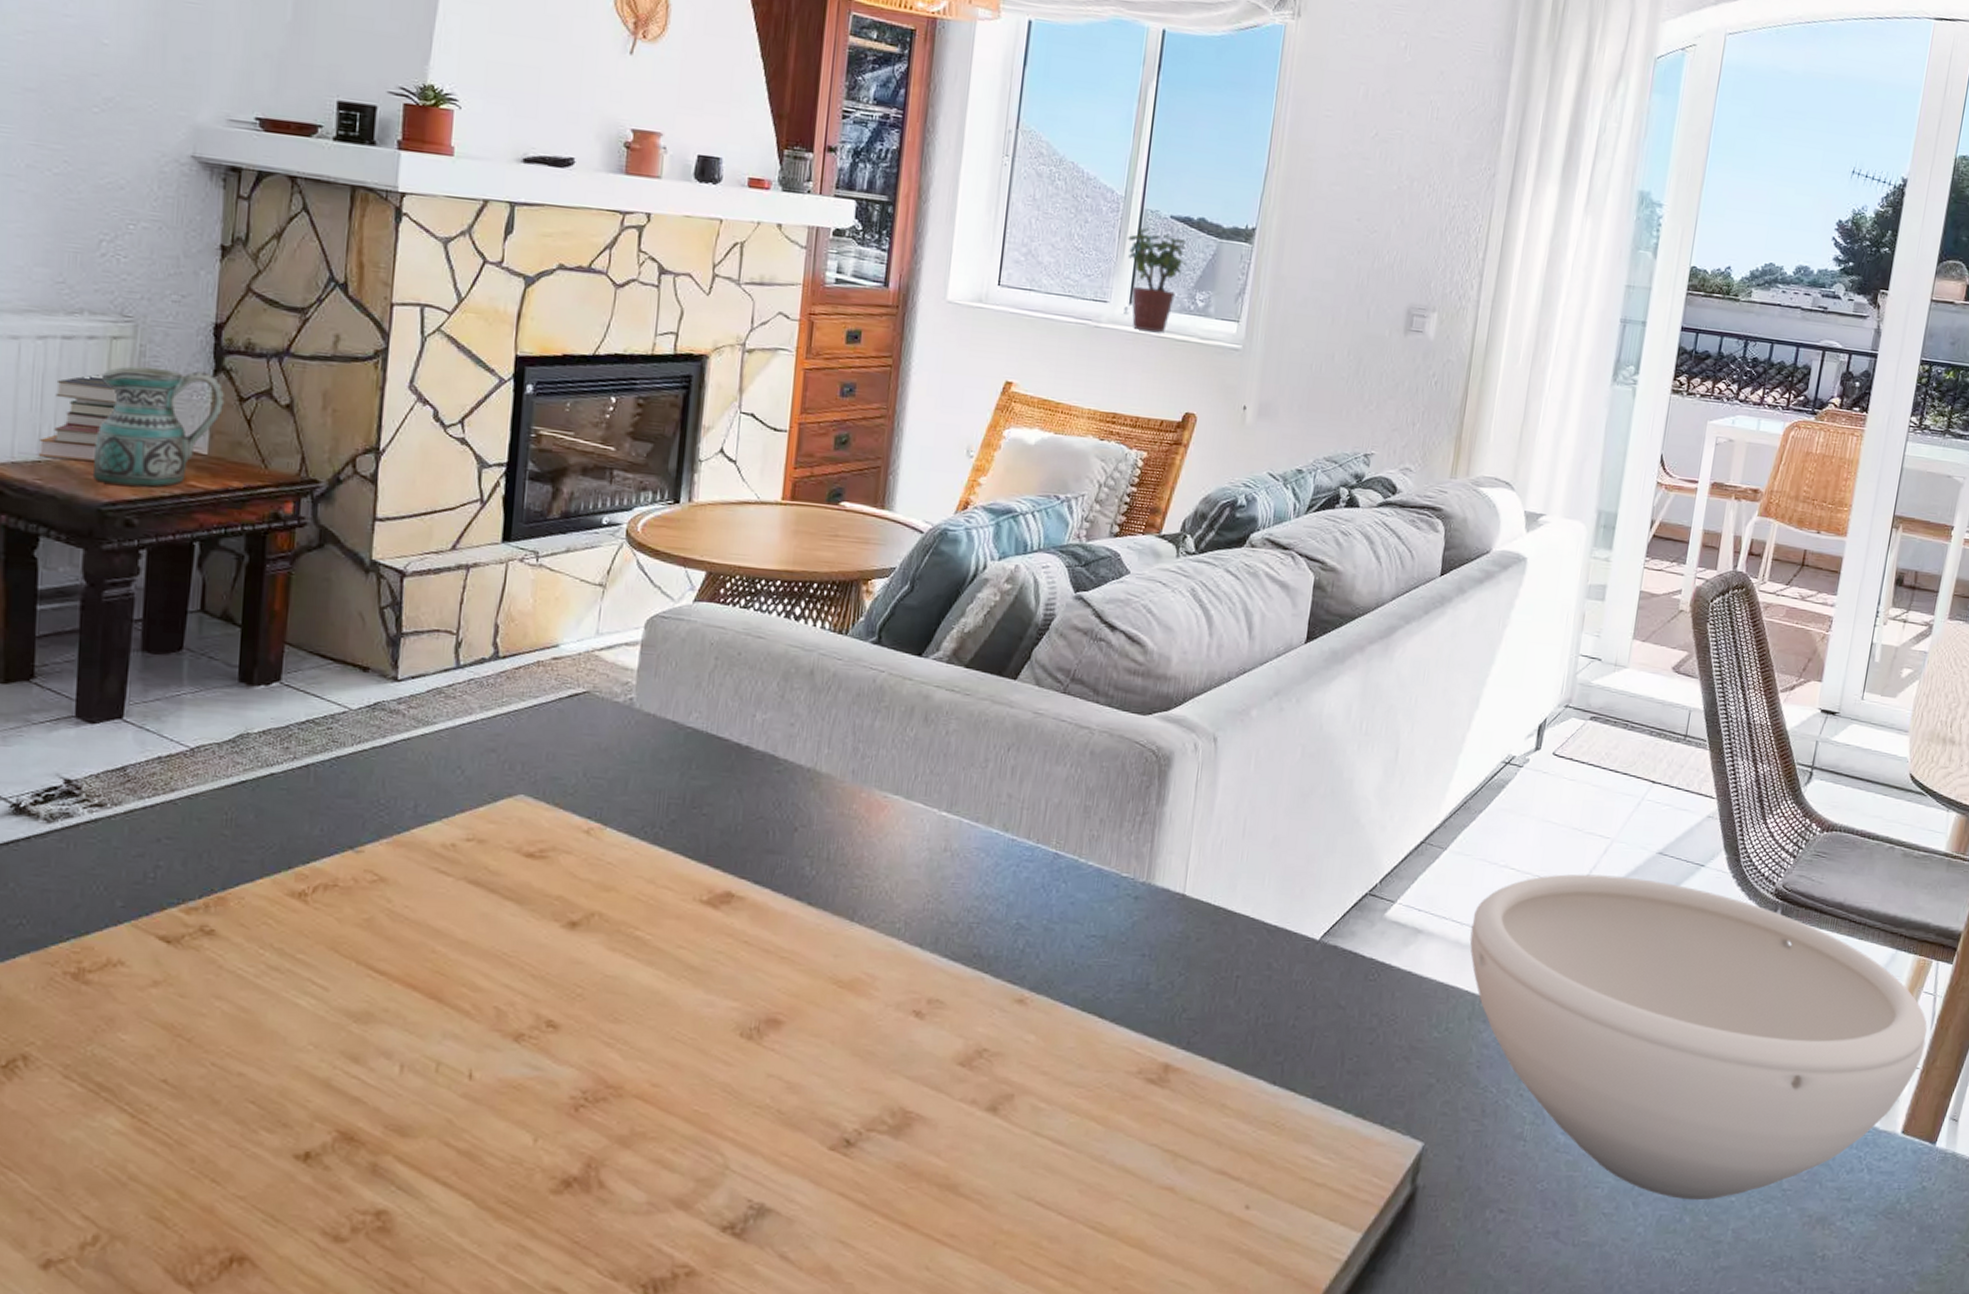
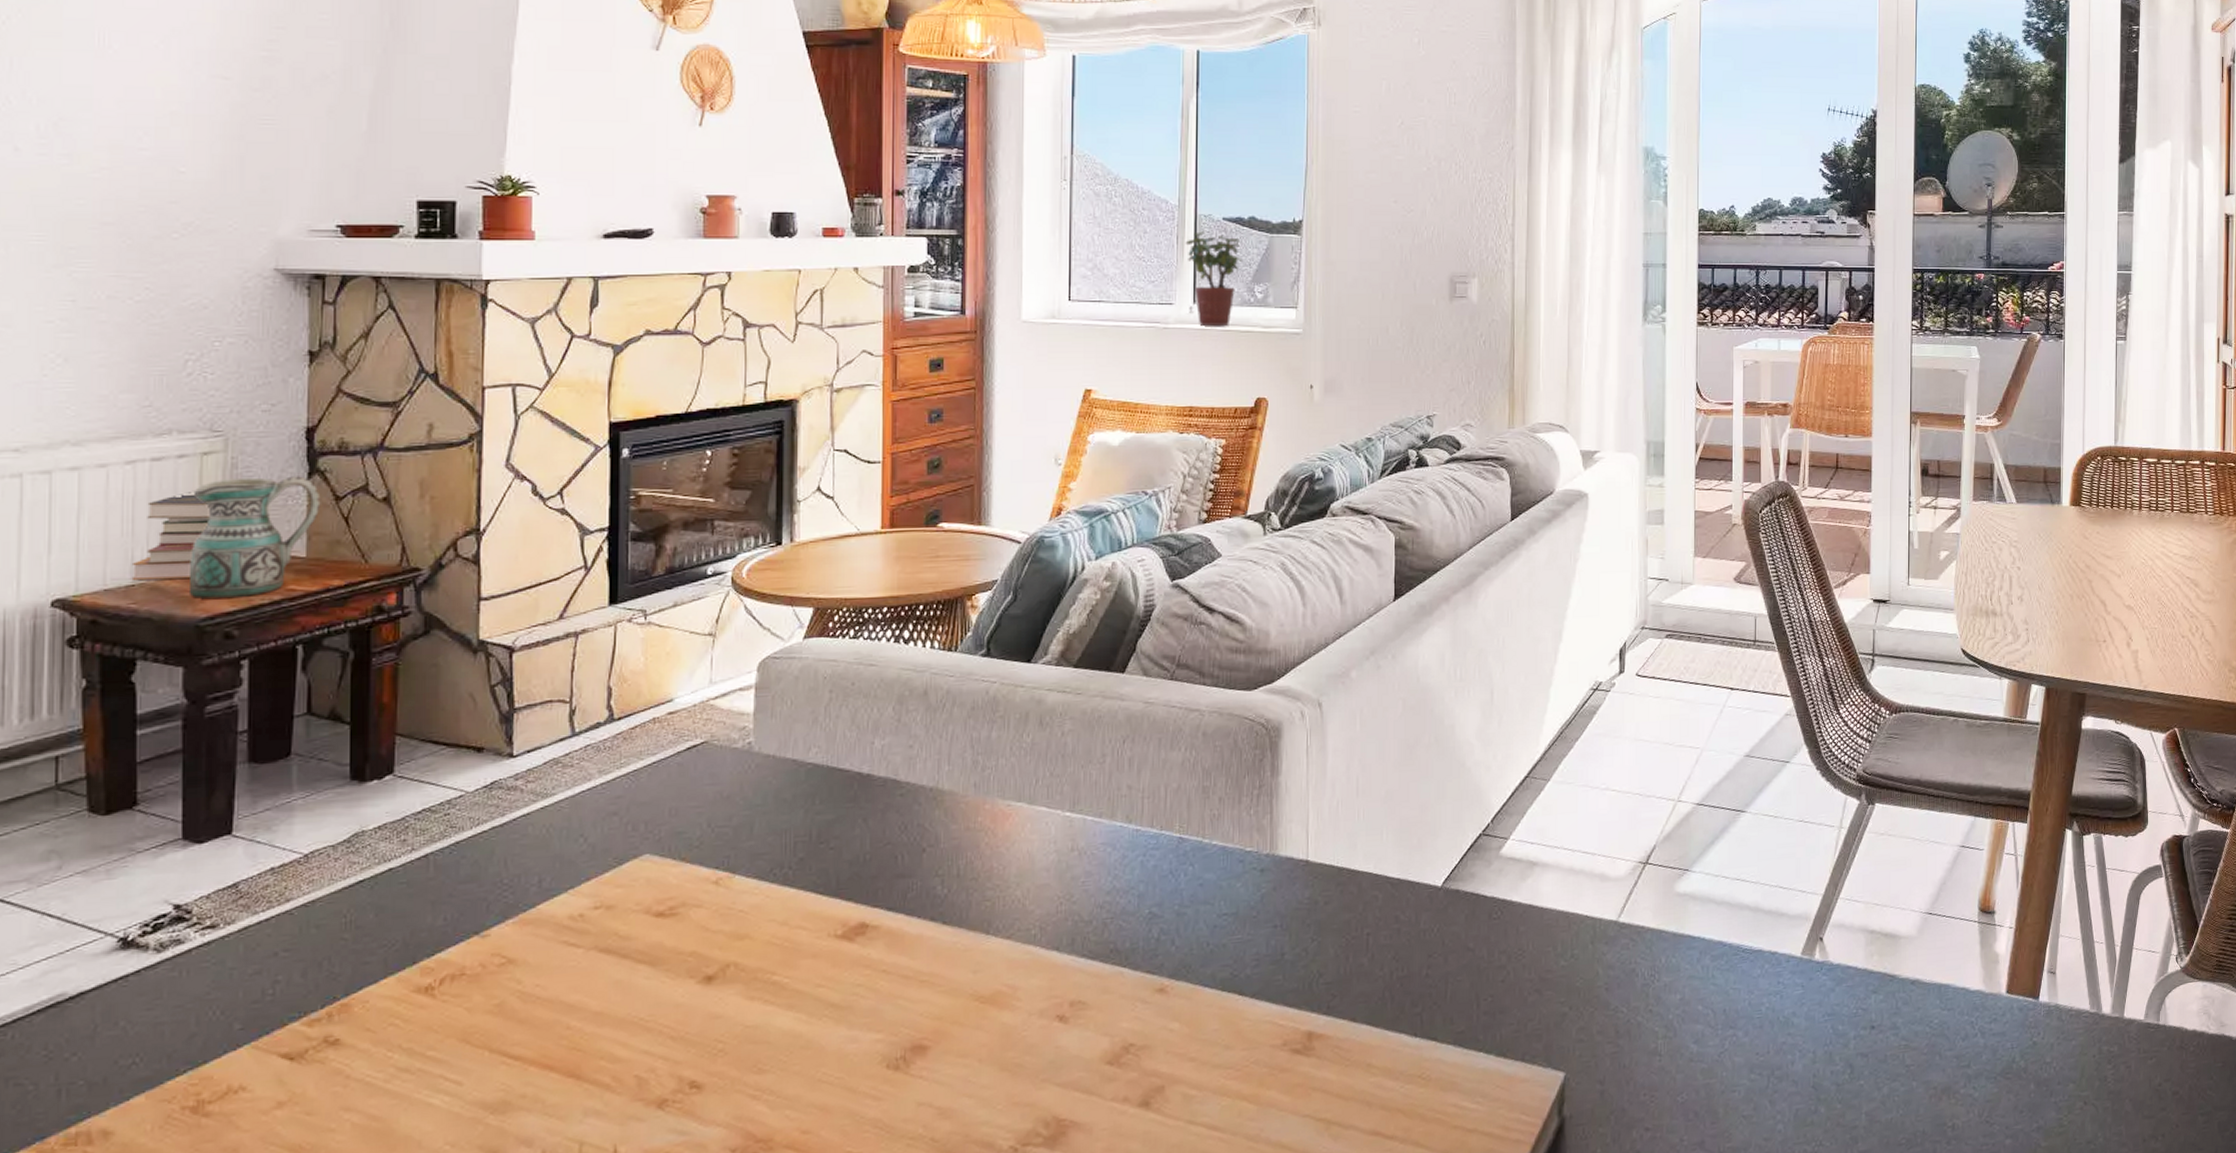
bowl: present [1469,874,1928,1201] -> none [1583,782,2014,1091]

